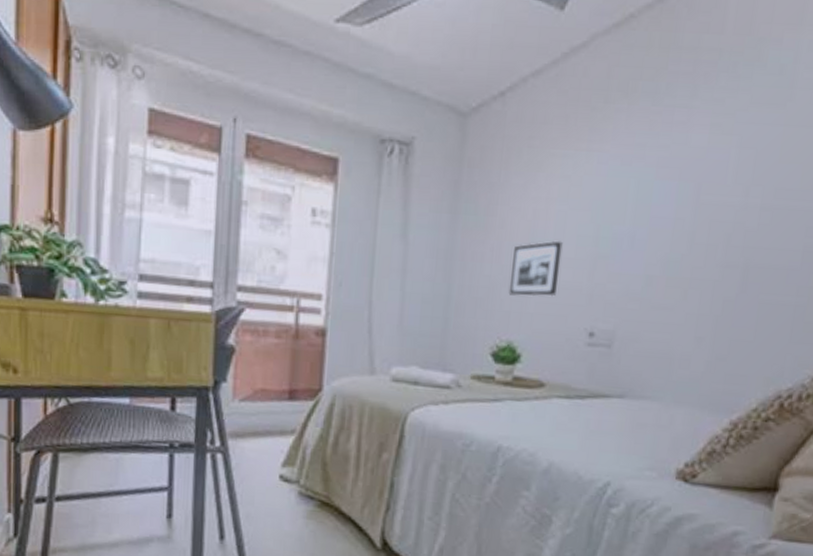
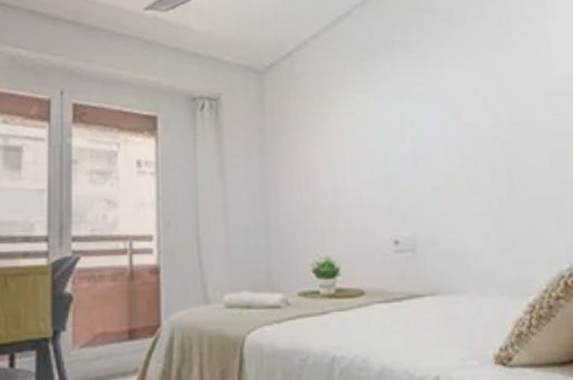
picture frame: present [508,241,563,297] -> none [318,166,360,216]

